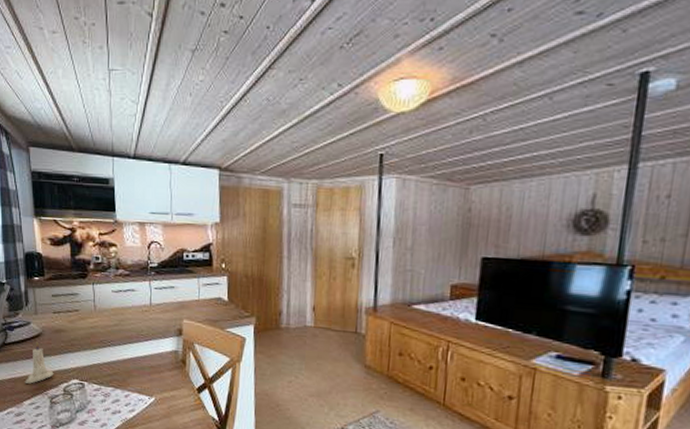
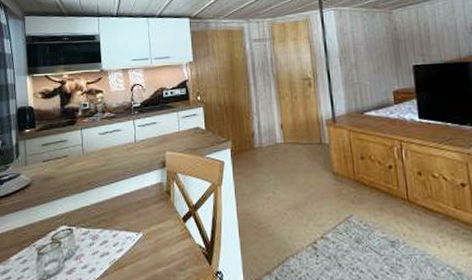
candle: present [25,341,54,384] -> none [12,192,42,237]

